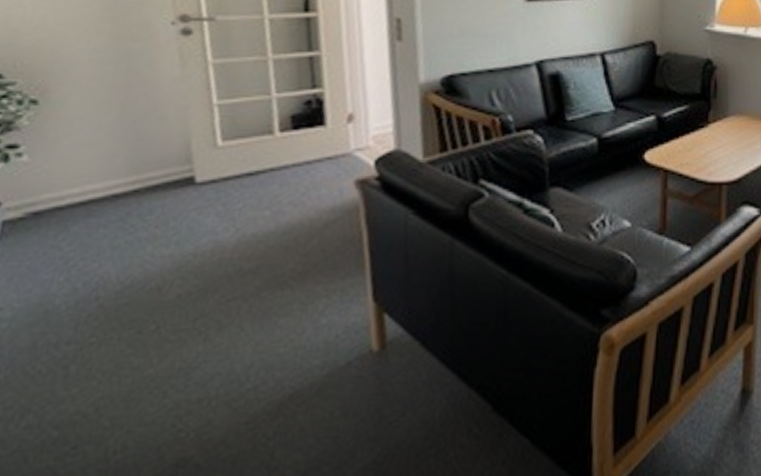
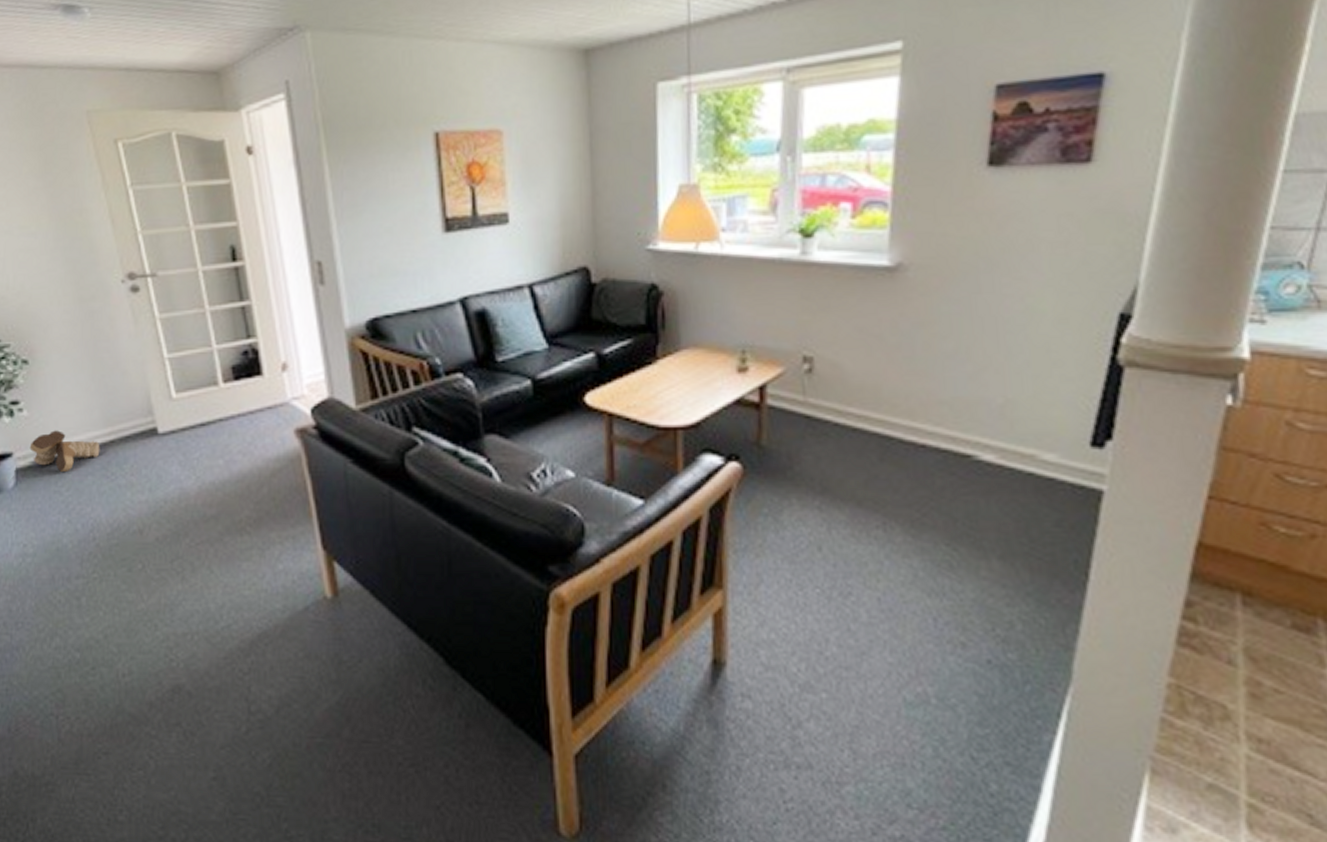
boots: none [25,178,120,225] -> present [29,430,100,473]

